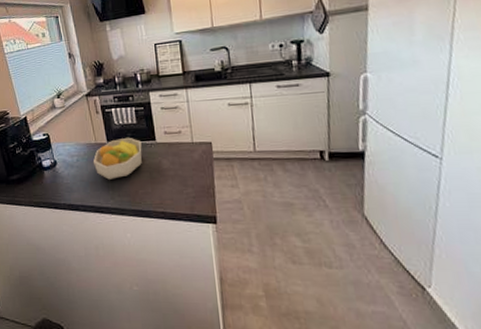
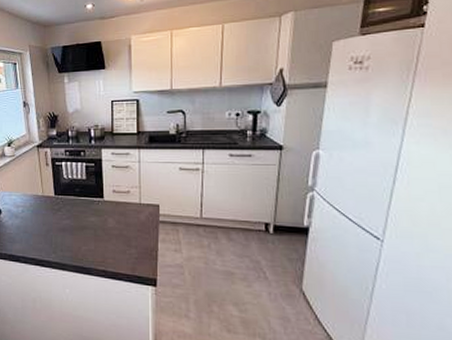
fruit bowl: present [92,137,142,180] -> none [38,192,89,234]

